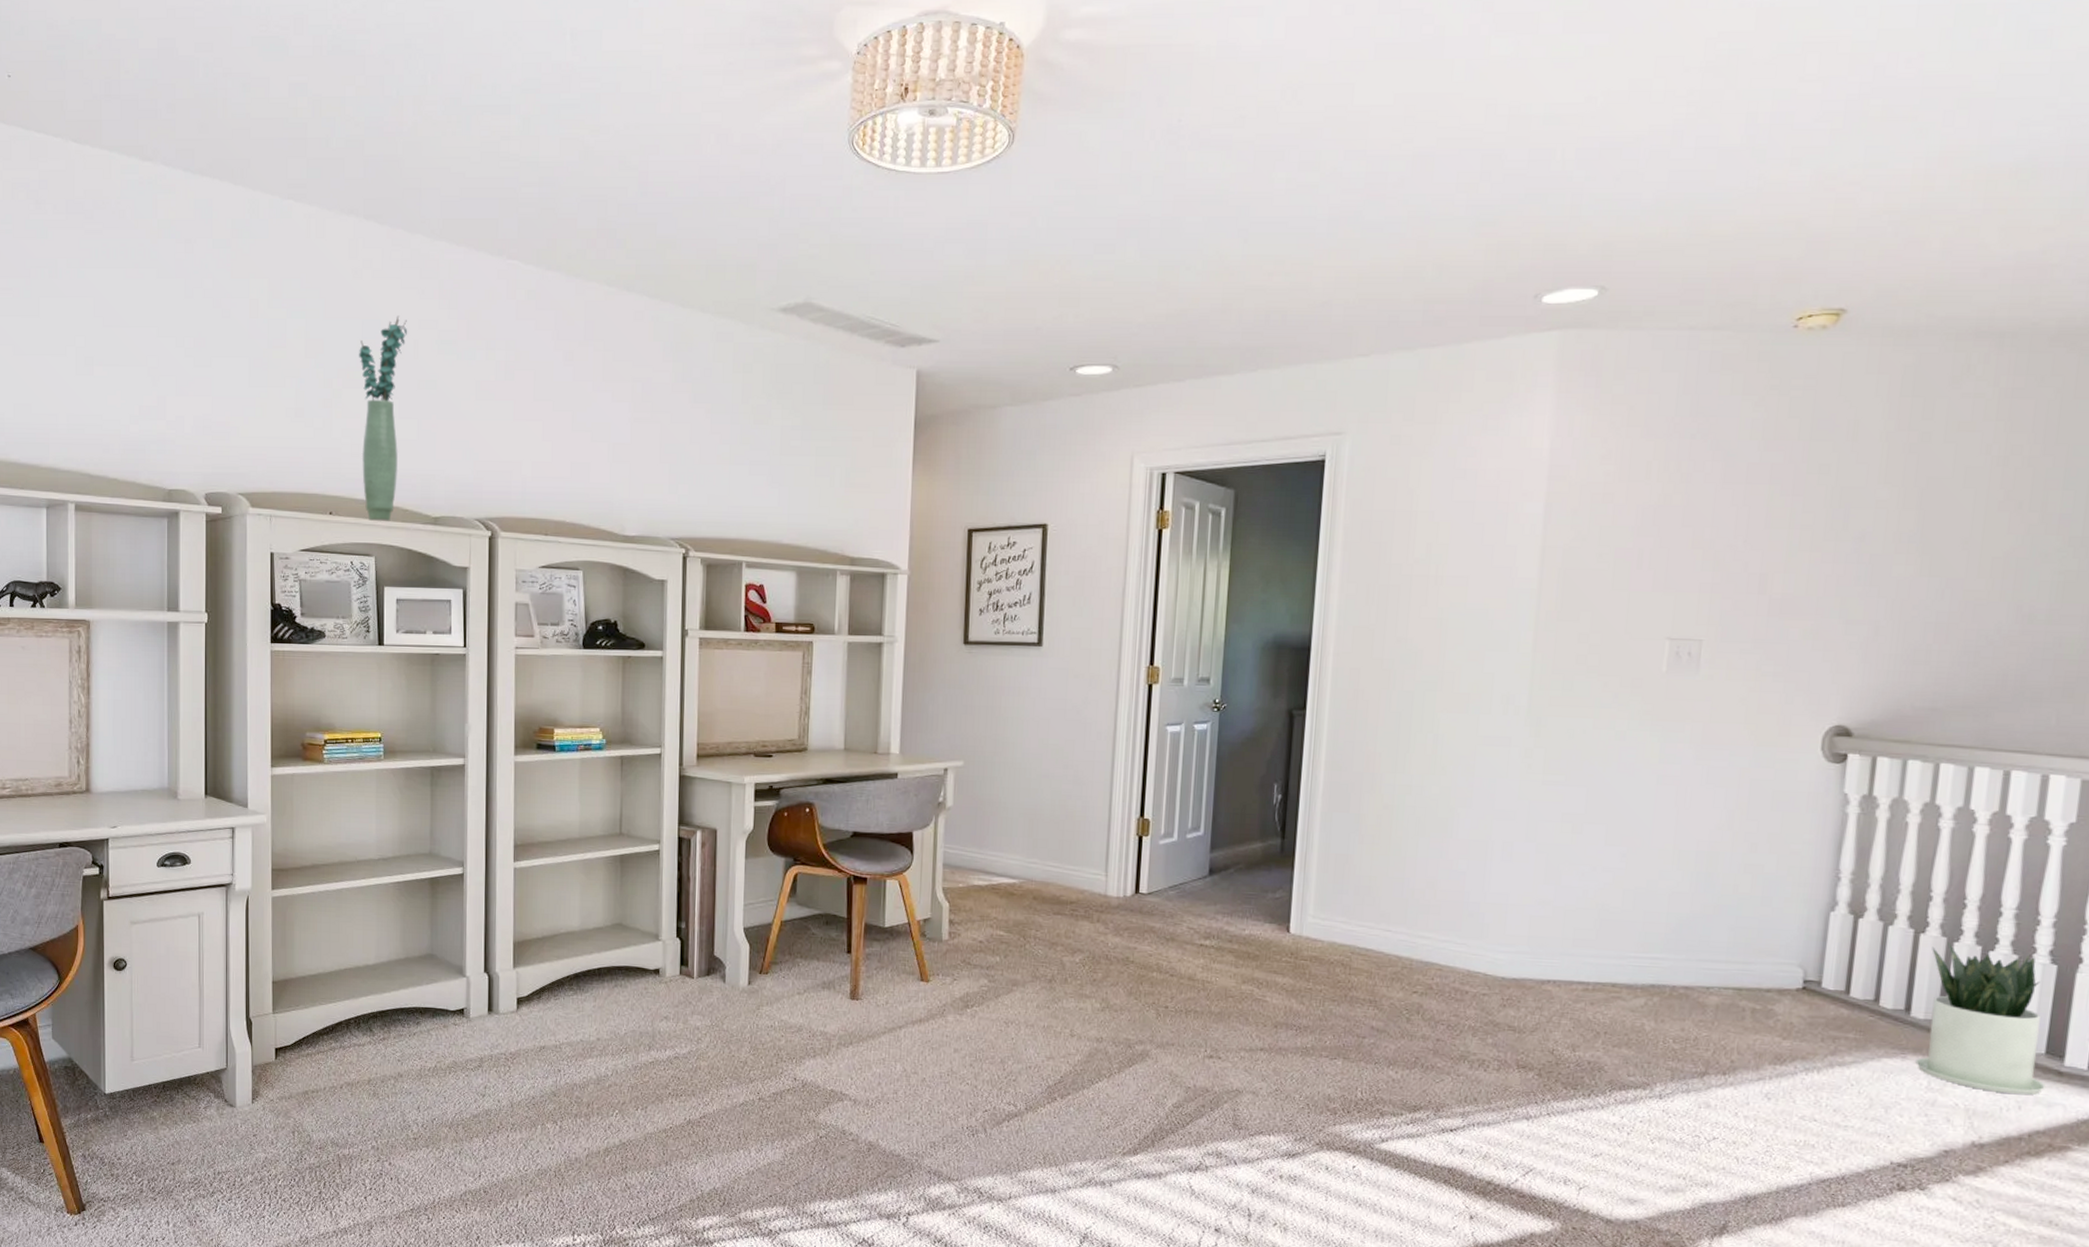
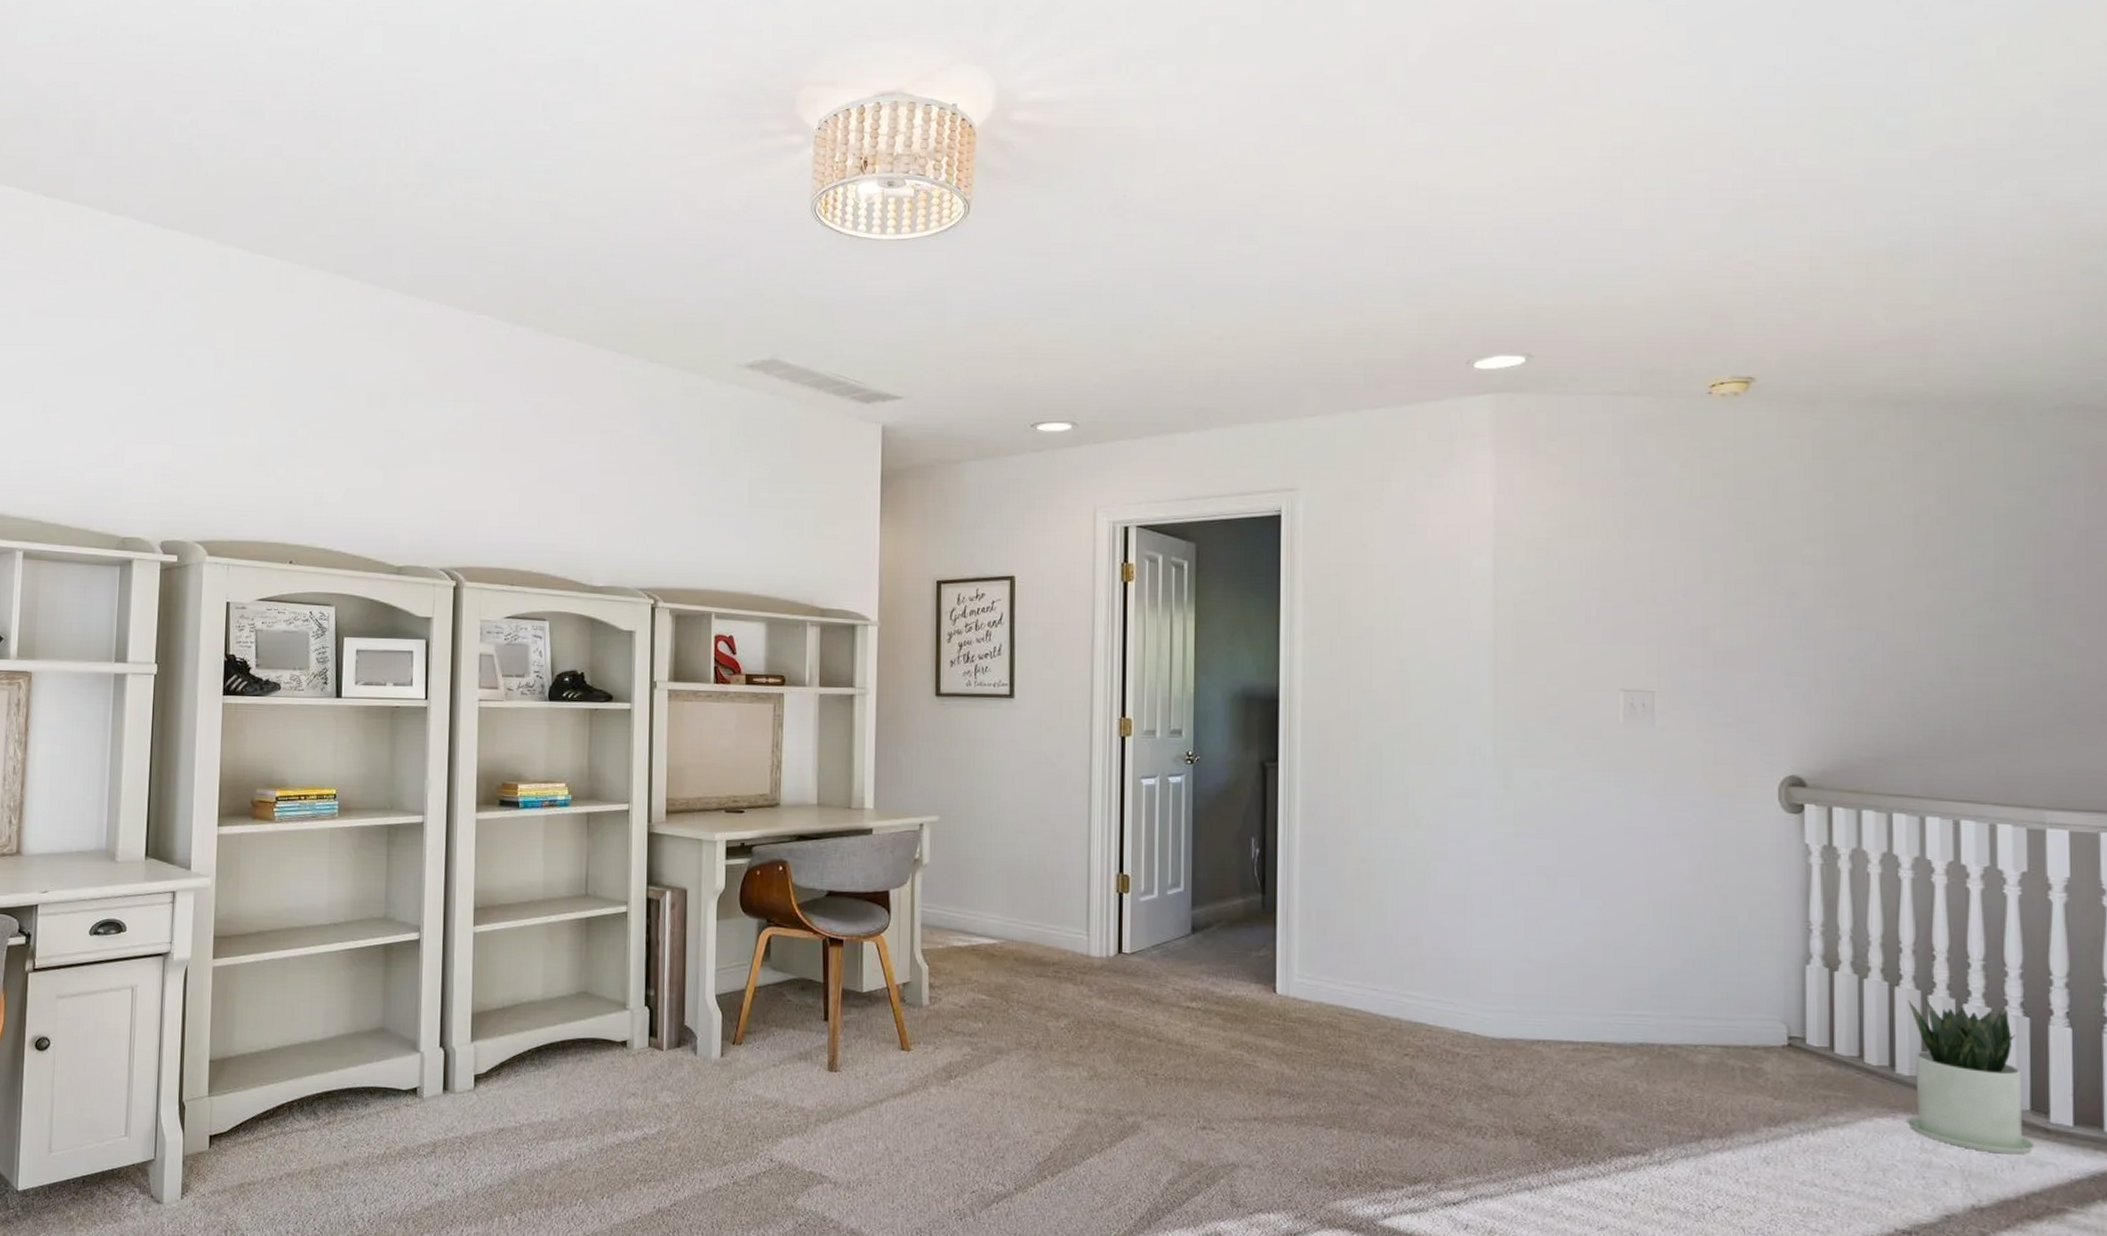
vase: present [359,316,408,522] -> none [324,367,376,572]

